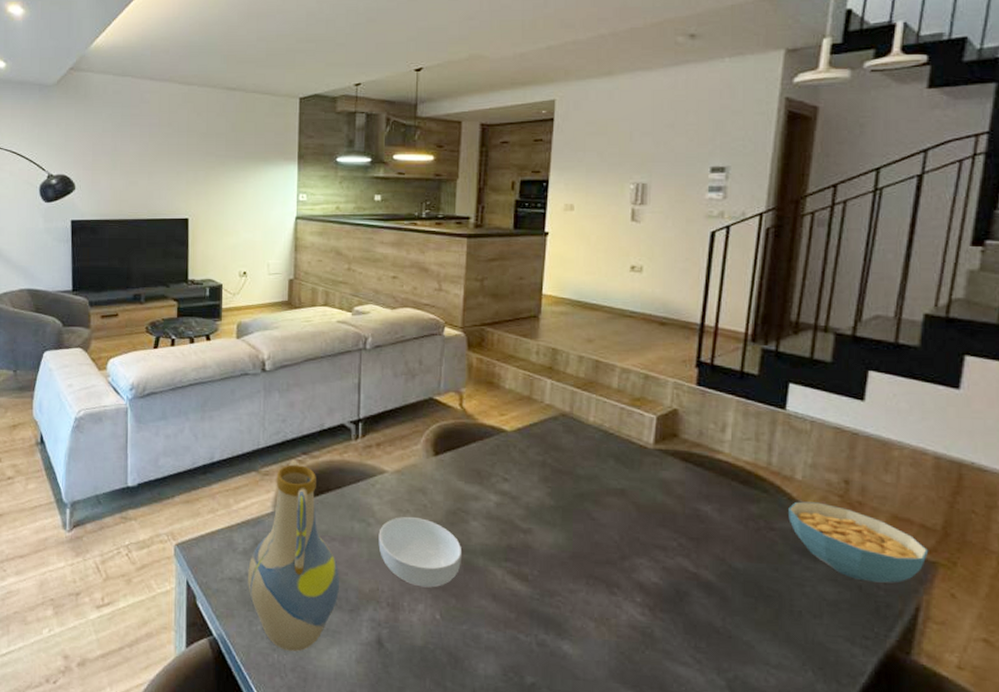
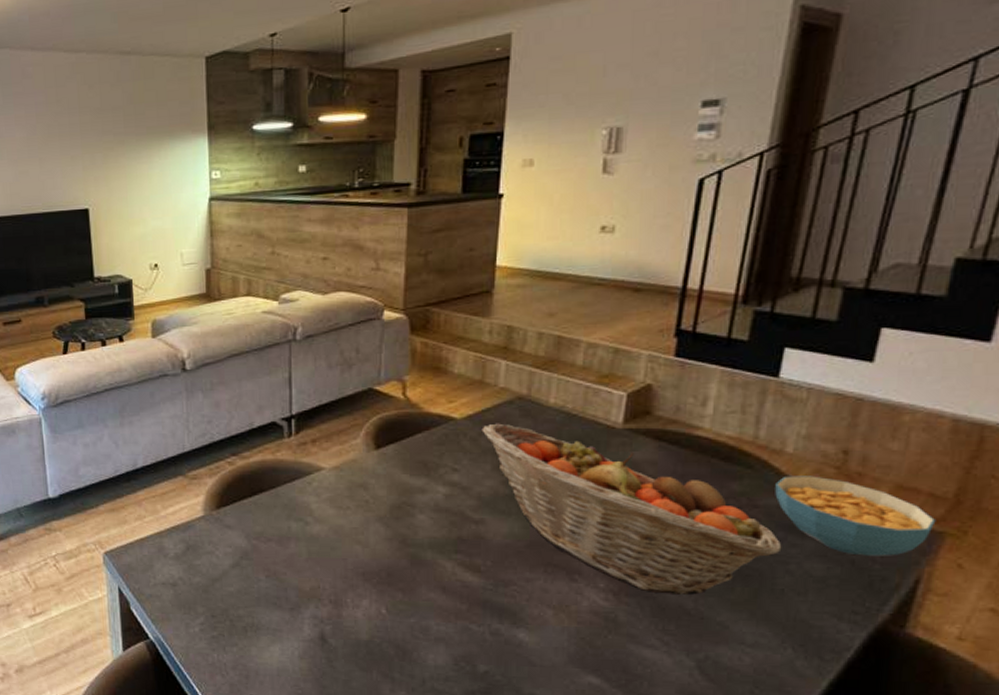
vase: present [248,460,340,652] -> none [181,461,279,650]
cereal bowl: present [378,516,463,588] -> none [317,513,409,583]
fruit basket: none [529,437,797,613] -> present [482,423,782,595]

